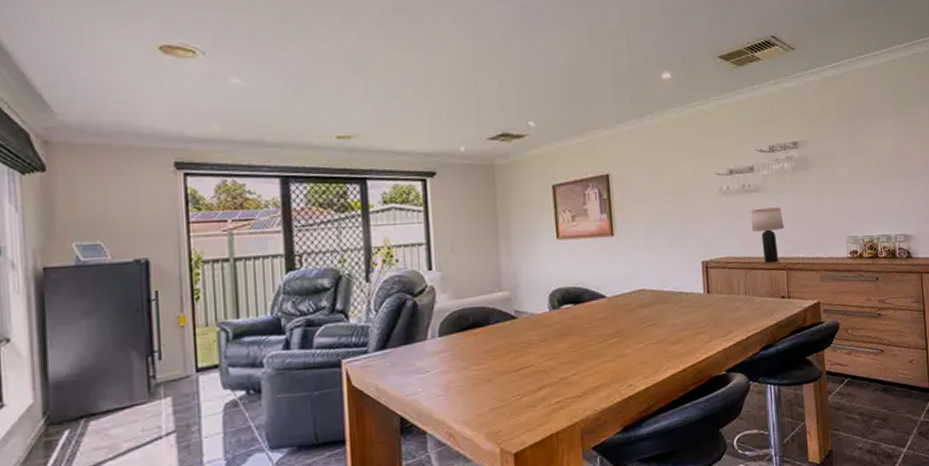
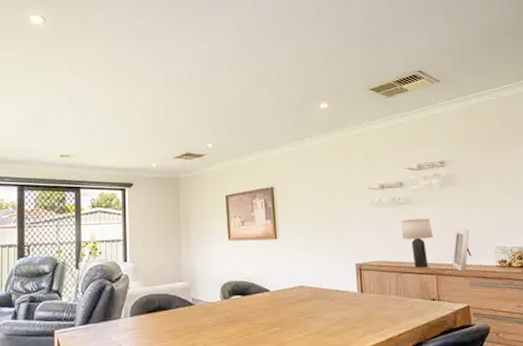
picture frame: none [803,218,823,266] -> present [452,229,472,273]

